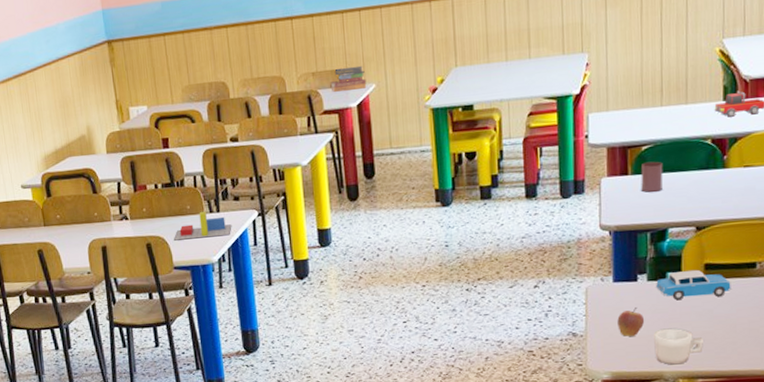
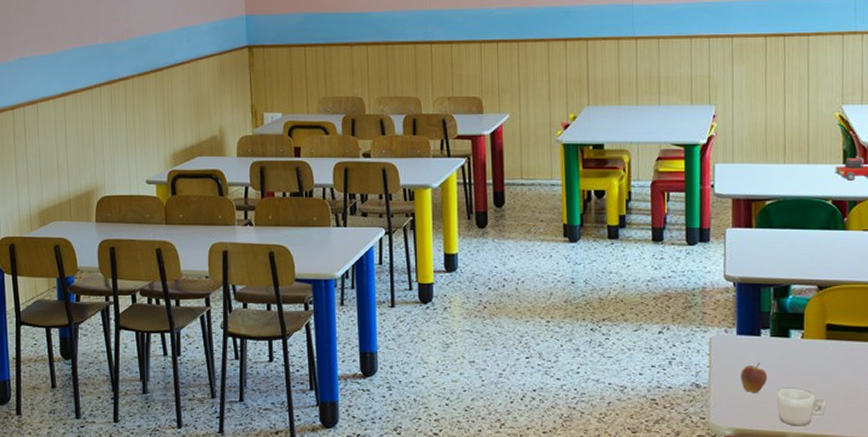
toy blocks: present [174,211,232,241] -> none [298,224,358,252]
books: present [330,65,367,93] -> none [465,95,501,119]
cup: present [640,161,663,192] -> none [764,216,786,247]
toy car: present [655,269,731,301] -> none [778,329,853,360]

